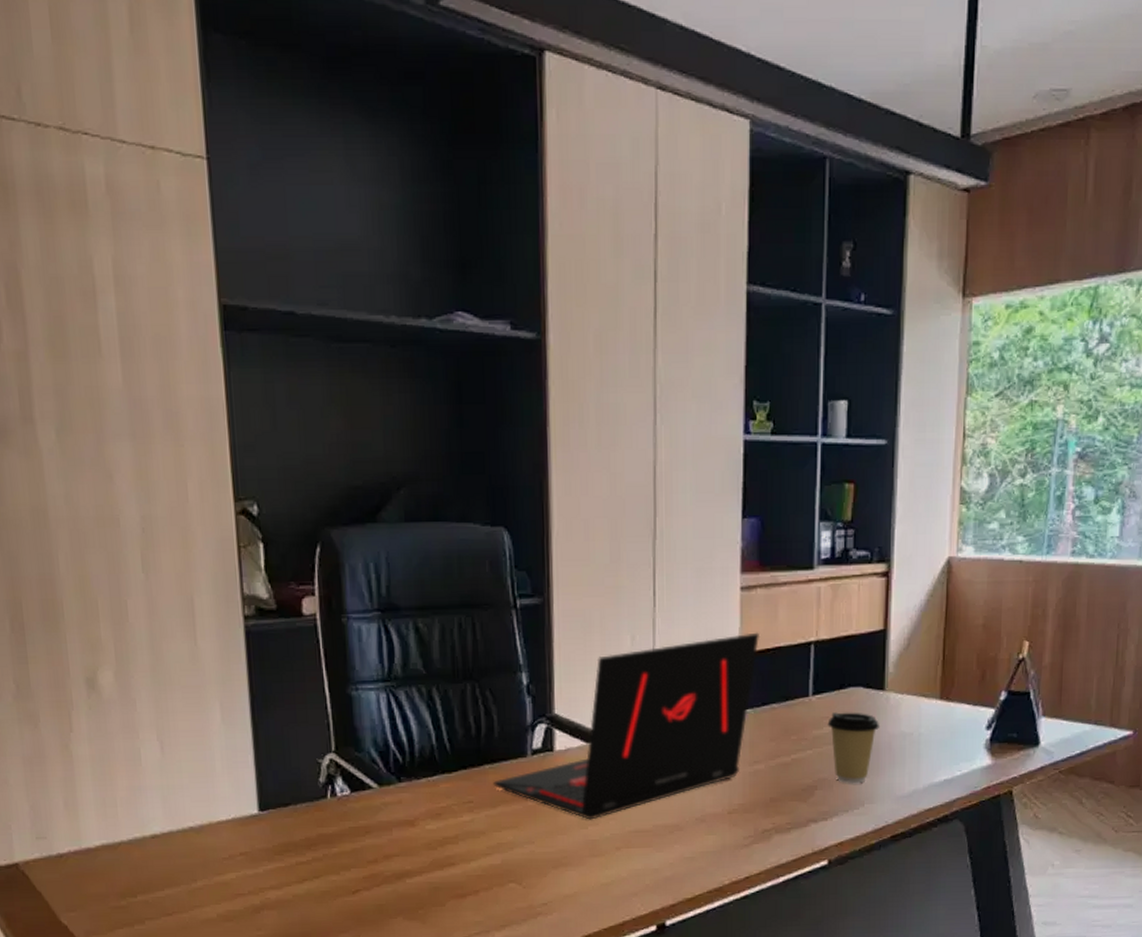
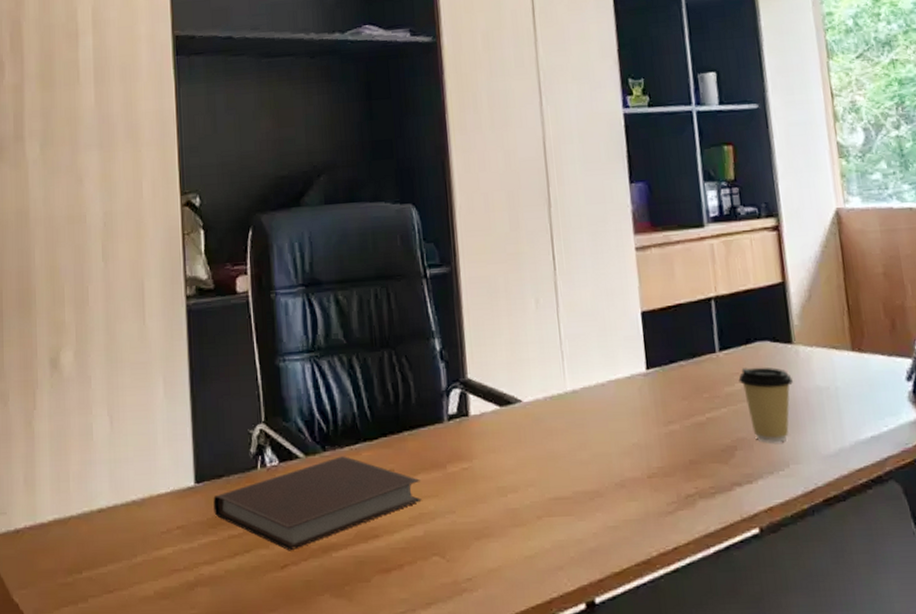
notebook: none [279,787,500,877] -> present [213,456,422,551]
laptop: present [493,632,761,820] -> none [412,290,660,487]

